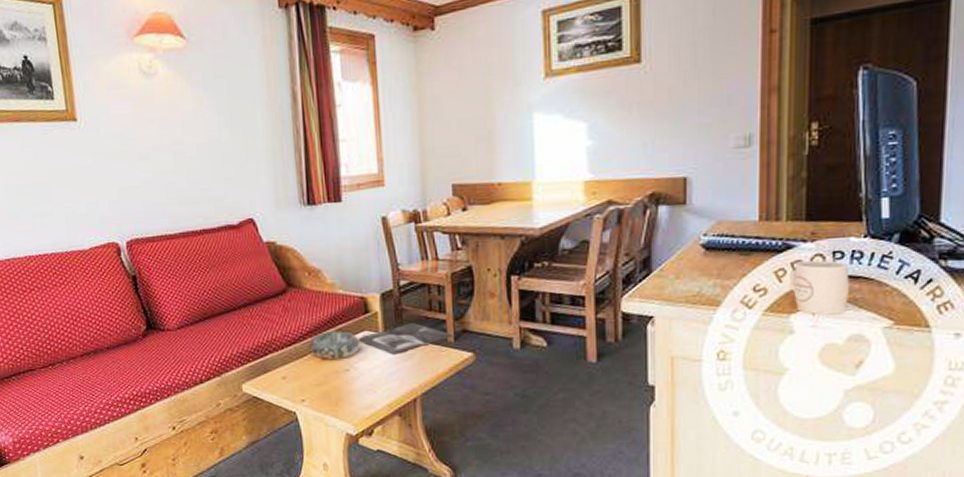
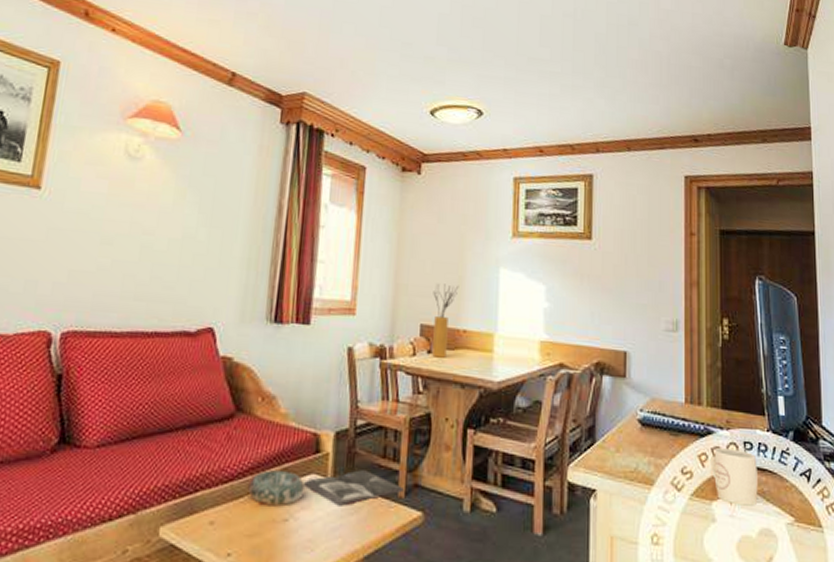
vase: none [462,140,490,214] -> present [432,283,459,358]

